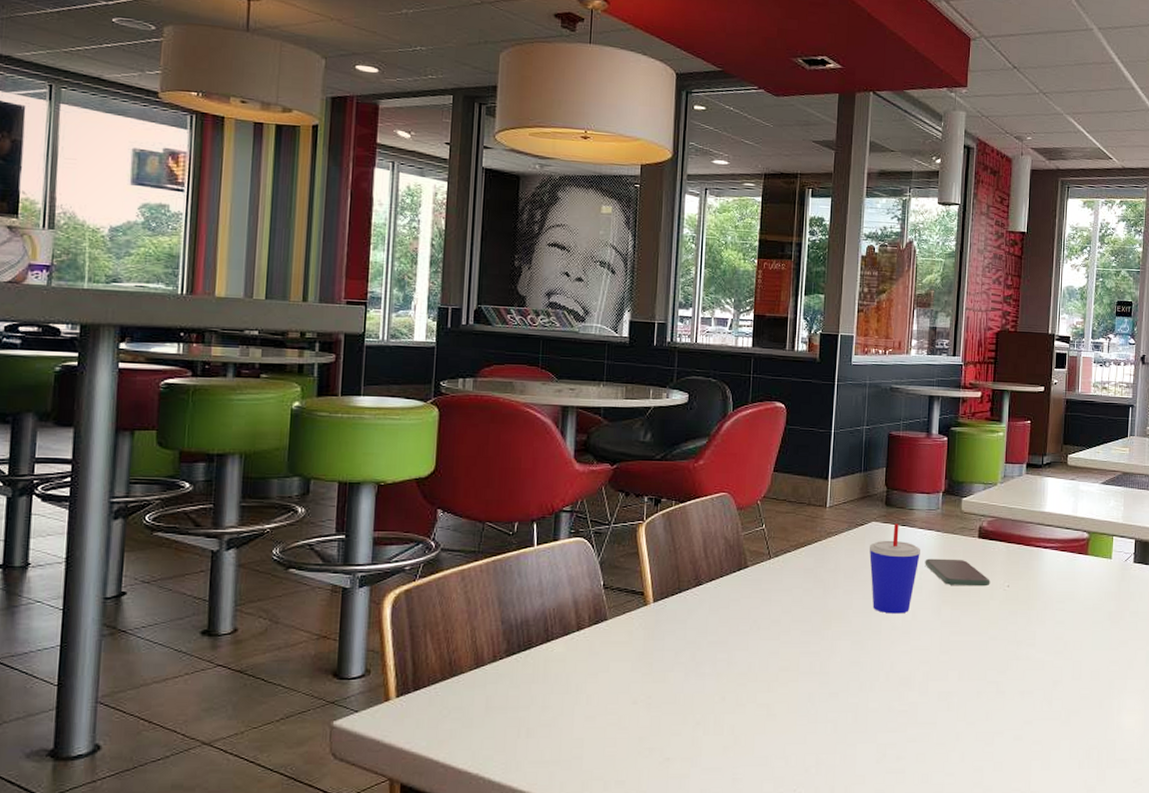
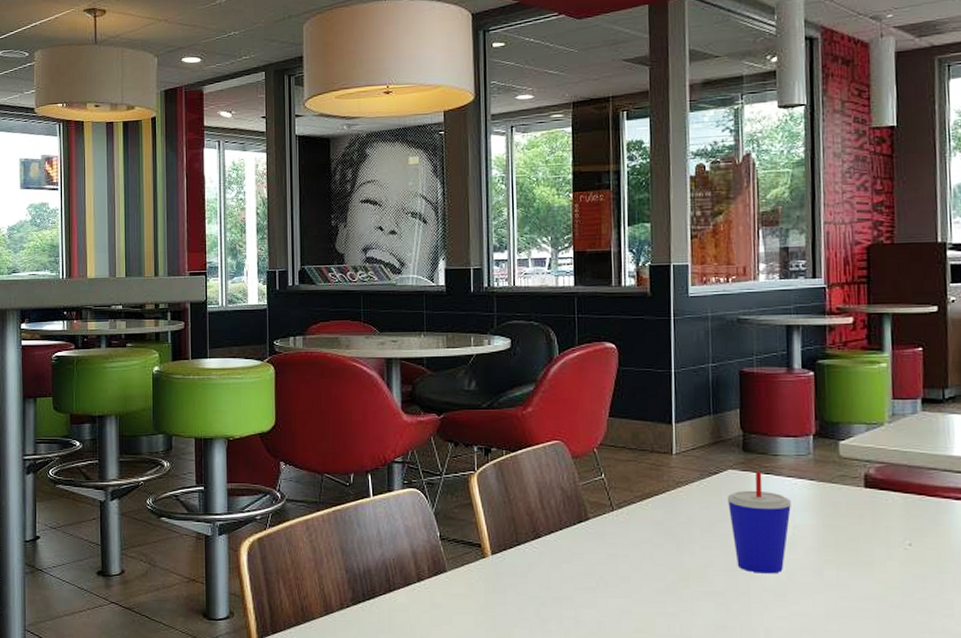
smartphone: present [925,558,990,587] -> none [797,511,885,545]

